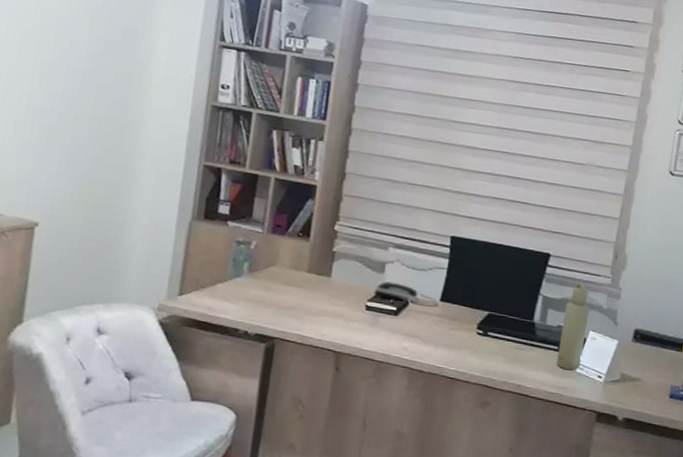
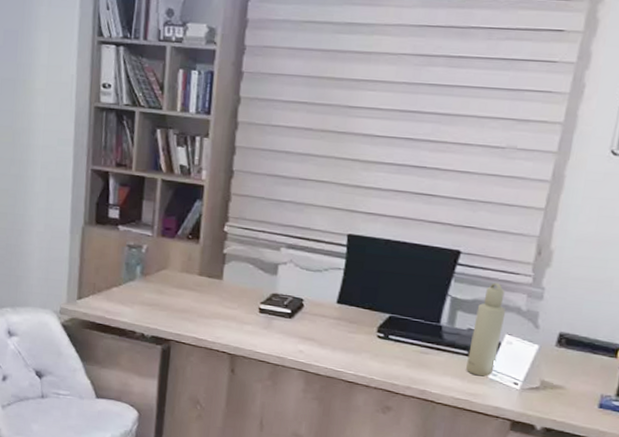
telephone: present [375,280,438,306] -> none [268,282,335,308]

